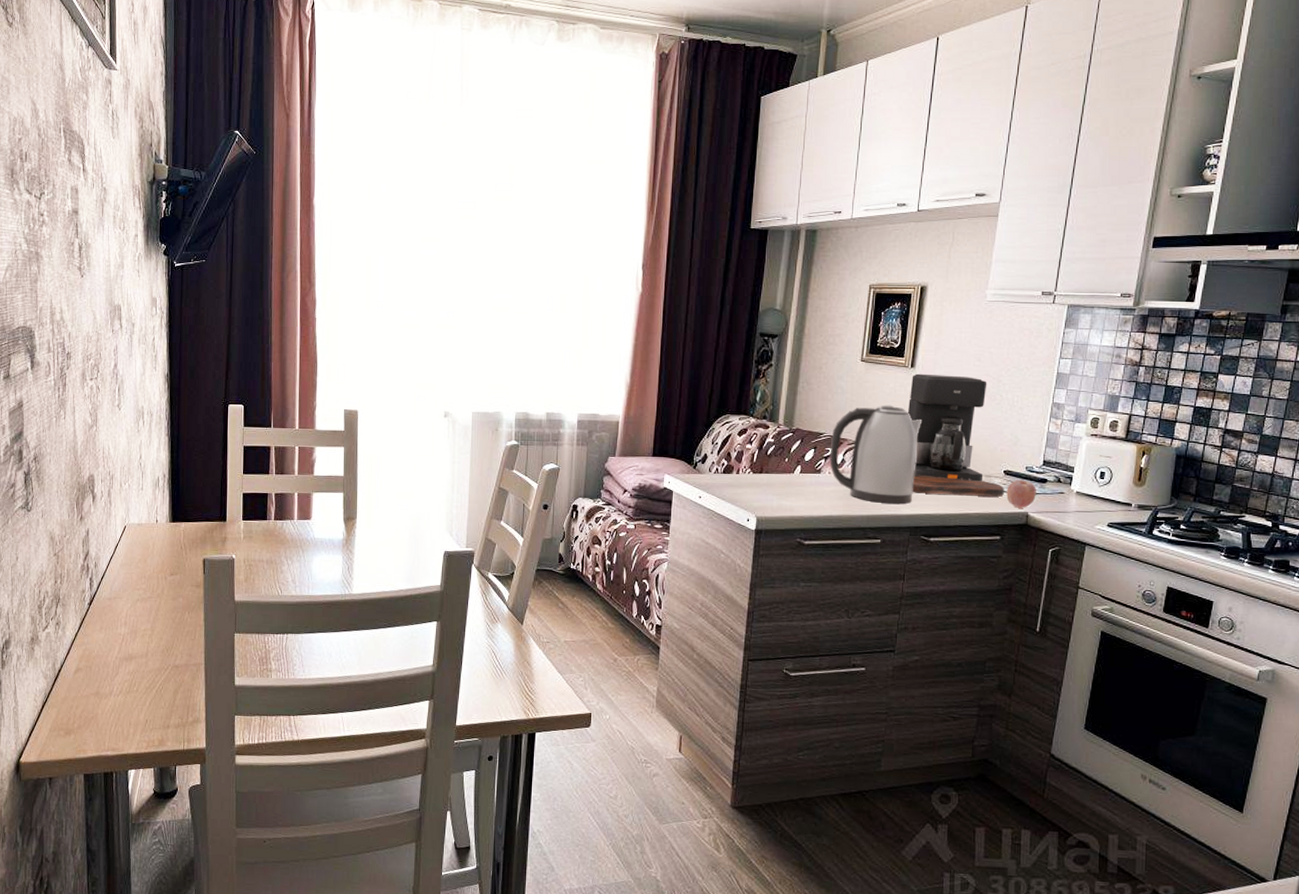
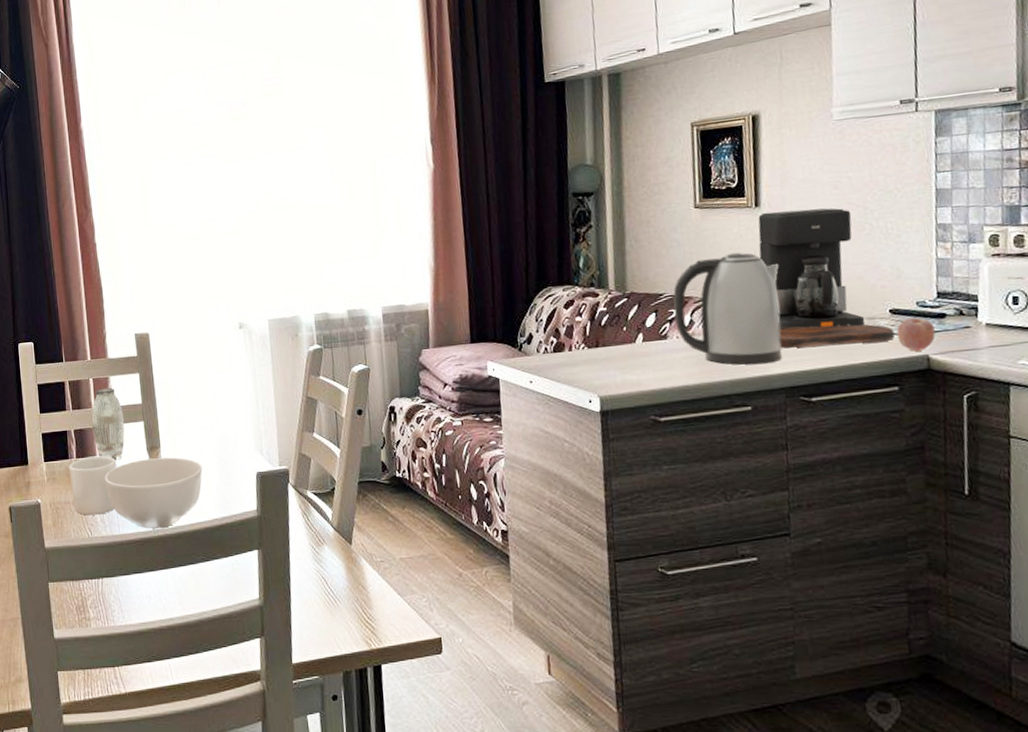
mug: none [266,520,313,575] -> present [68,456,117,516]
vase: none [293,457,324,526] -> present [91,387,125,460]
bowl: none [300,528,394,593] -> present [104,457,203,529]

